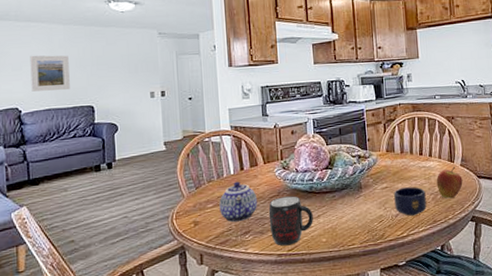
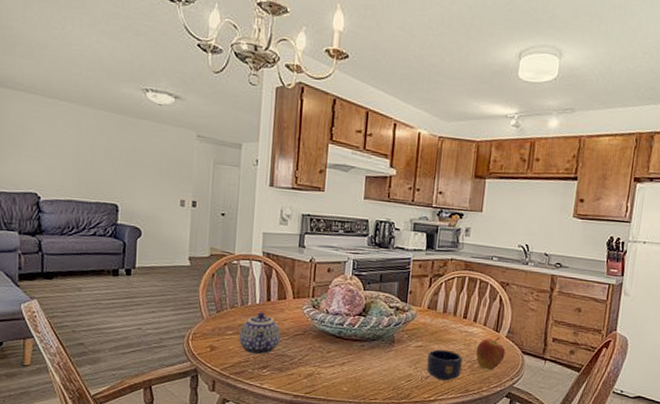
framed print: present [30,55,70,92] -> none [53,137,96,183]
mug: present [268,196,313,246] -> none [289,336,338,388]

